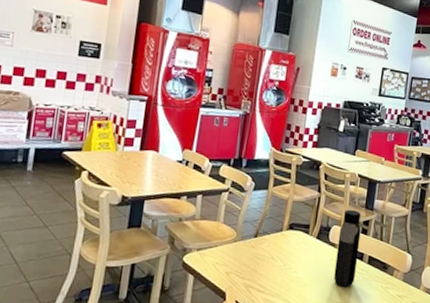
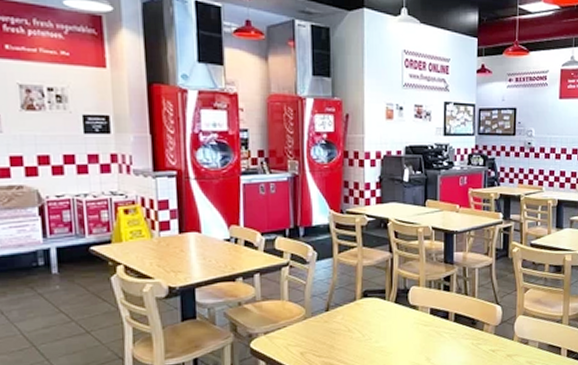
water bottle: present [334,209,361,287] -> none [419,266,443,350]

